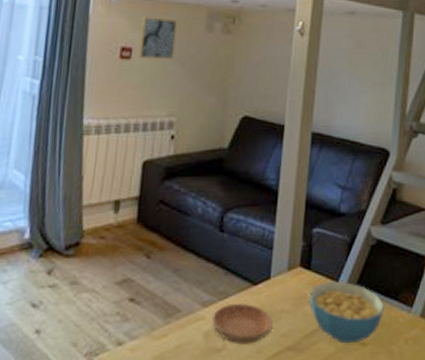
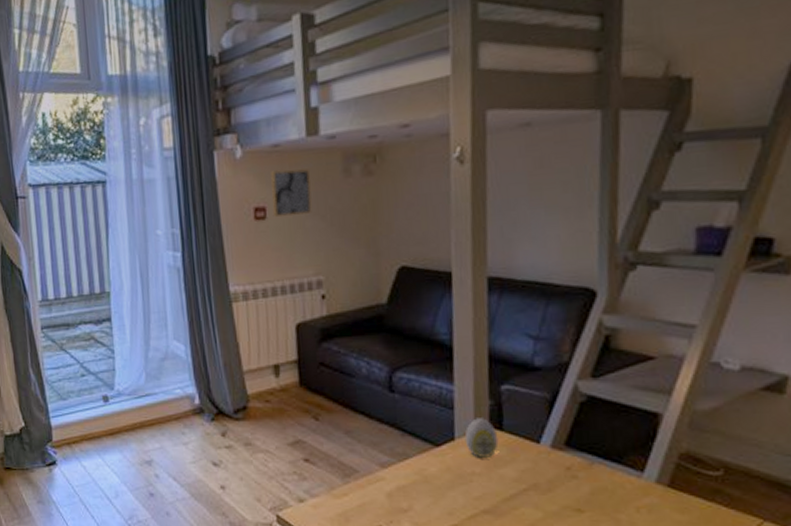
saucer: present [212,303,273,345] -> none [393,464,463,506]
decorative egg: none [278,258,306,296] -> present [464,418,499,457]
cereal bowl: present [310,281,384,344] -> none [505,442,604,510]

